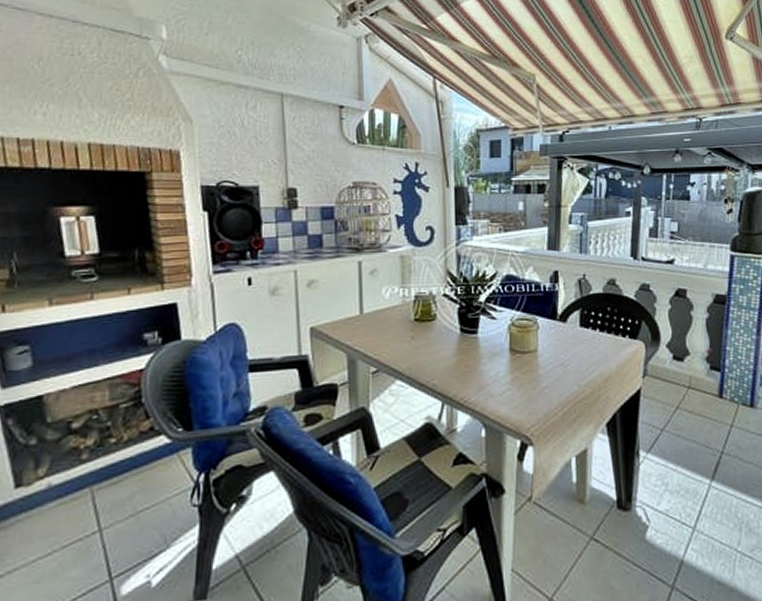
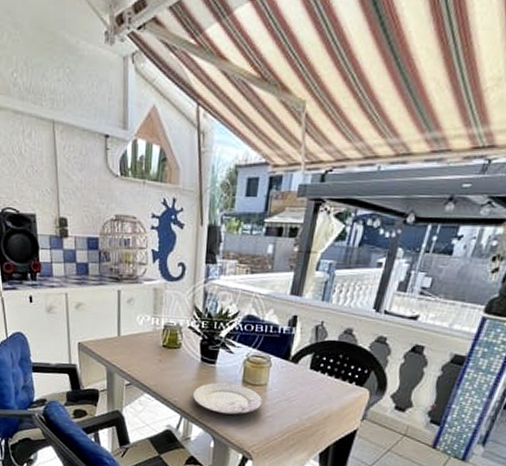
plate: none [454,354,535,393] -> present [192,382,263,415]

